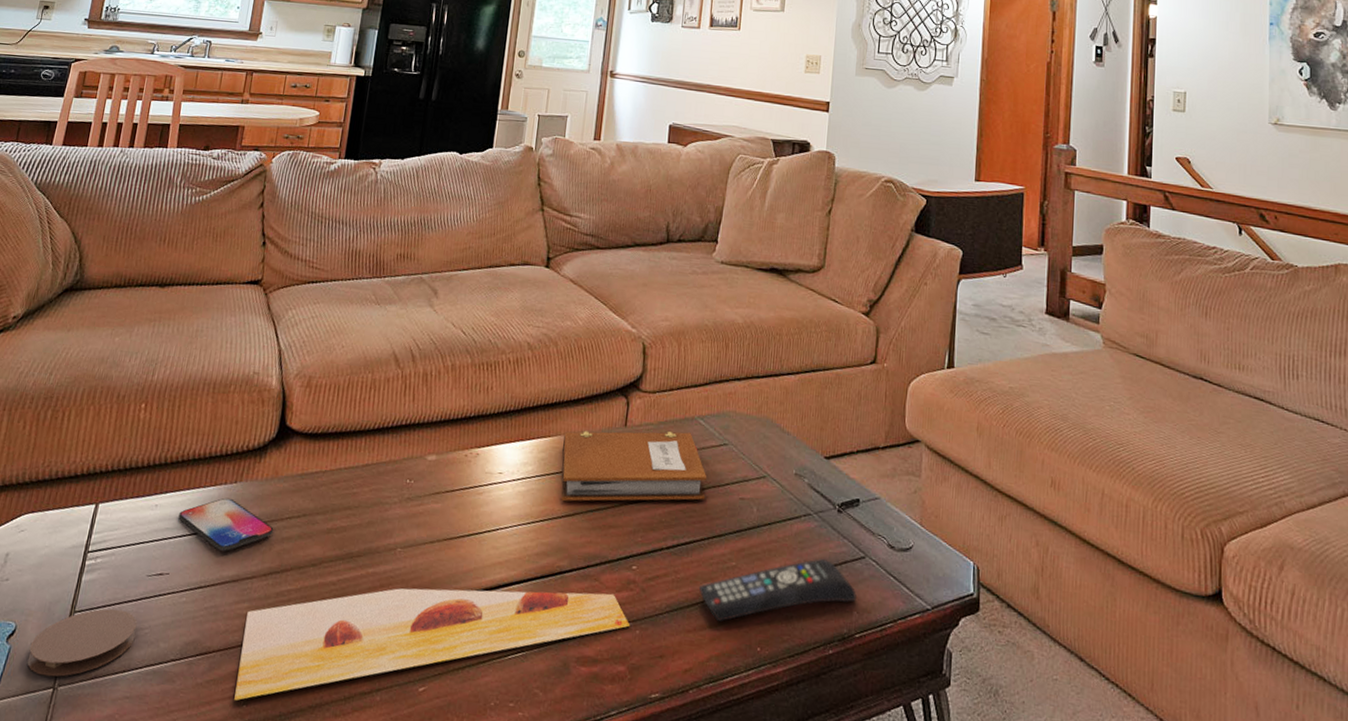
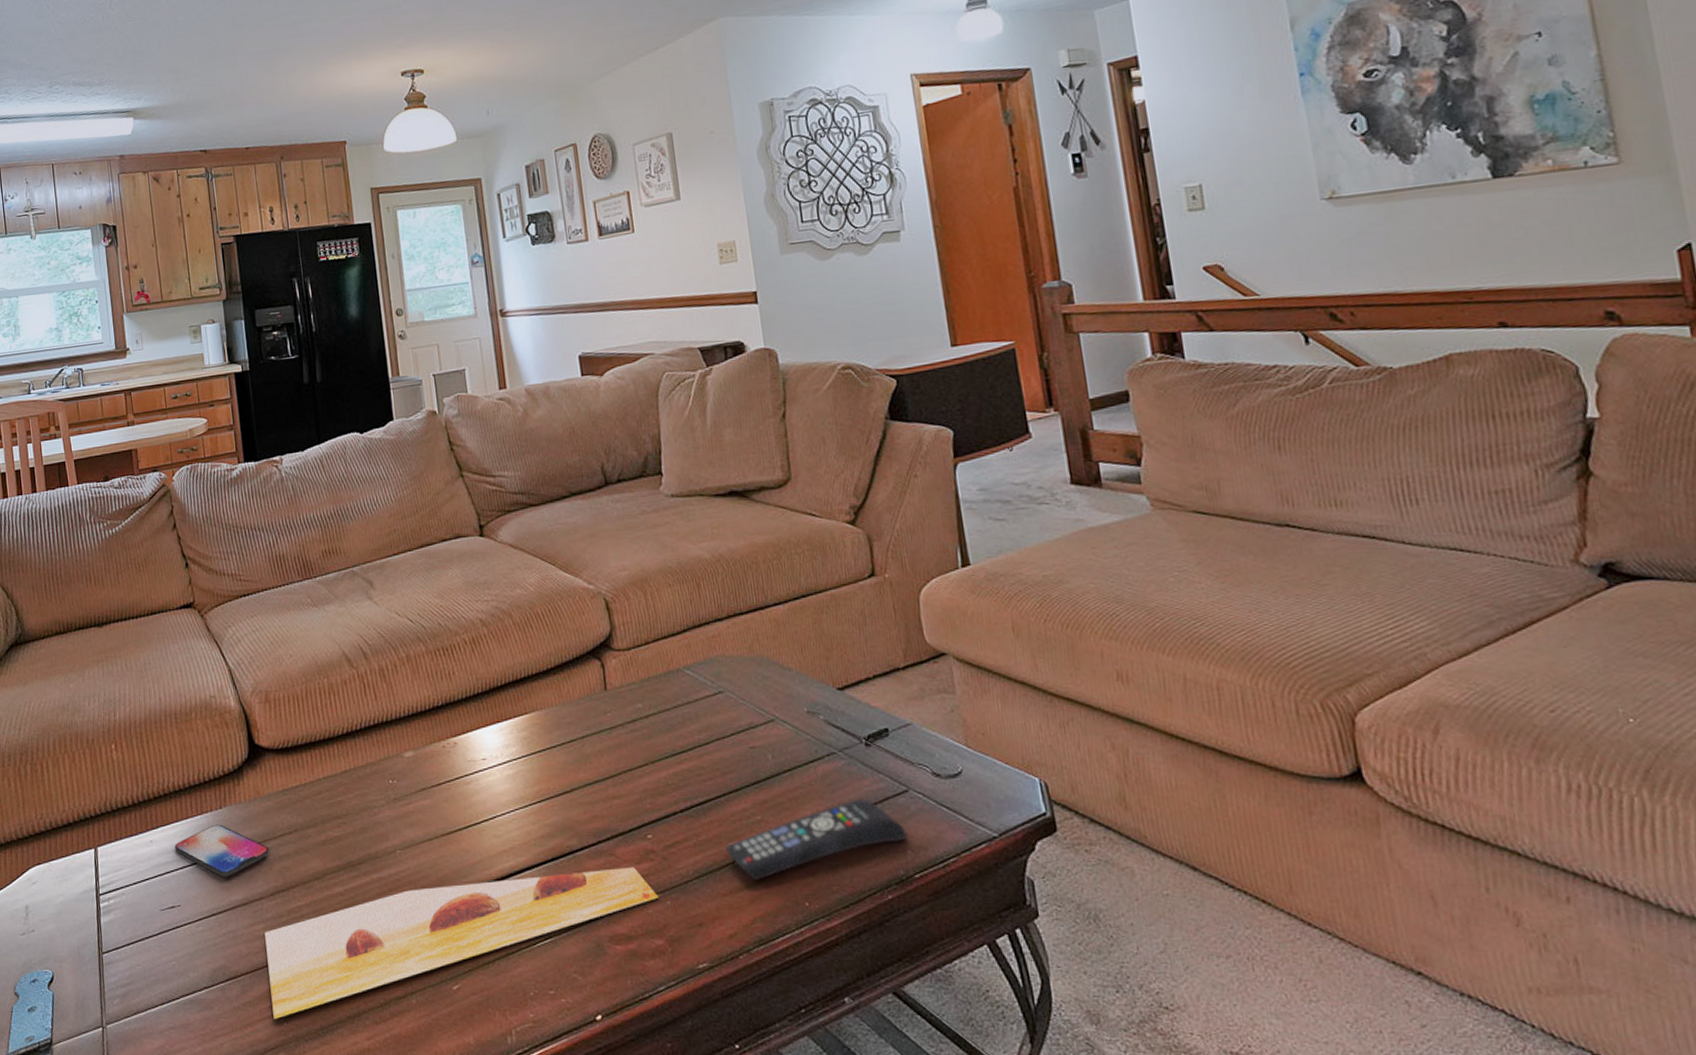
coaster: present [27,608,138,677] -> none [70,945,165,1017]
notebook: present [561,430,707,502] -> none [541,686,711,778]

